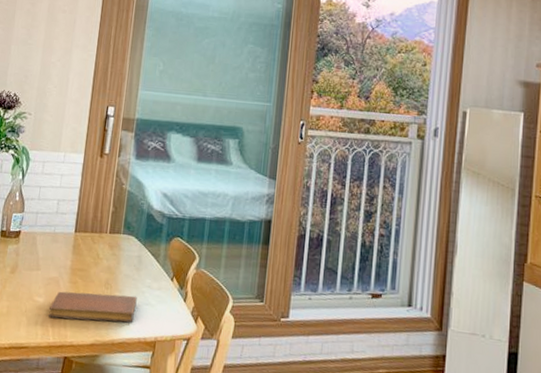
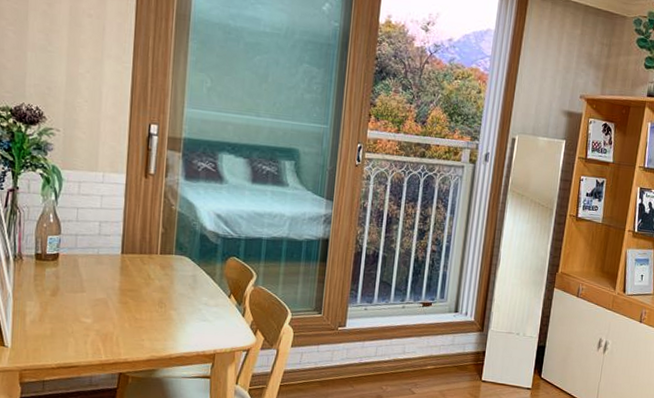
notebook: present [49,291,137,323] -> none [98,311,194,338]

